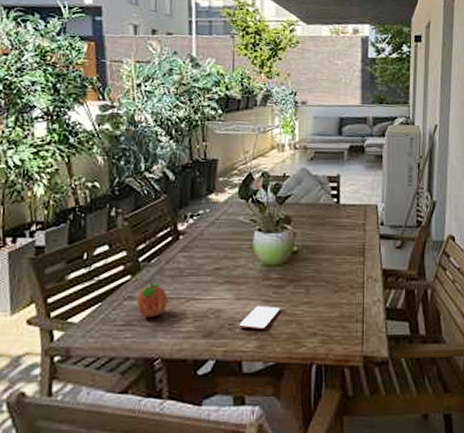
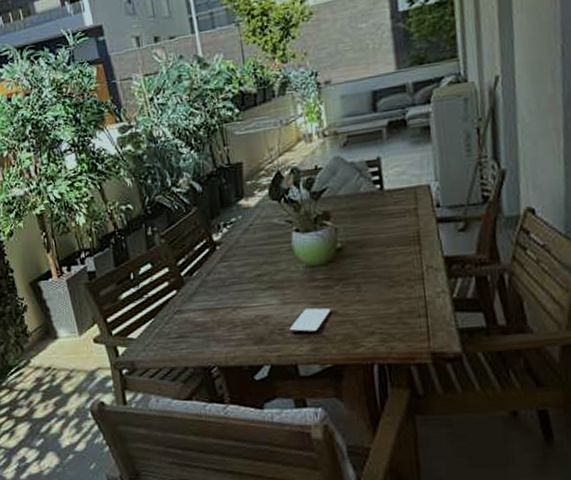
fruit: present [137,282,168,317] -> none [185,295,215,329]

